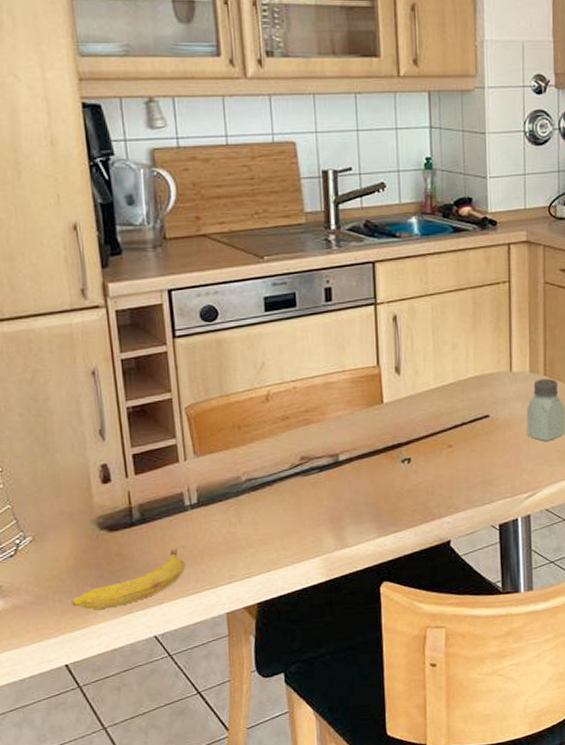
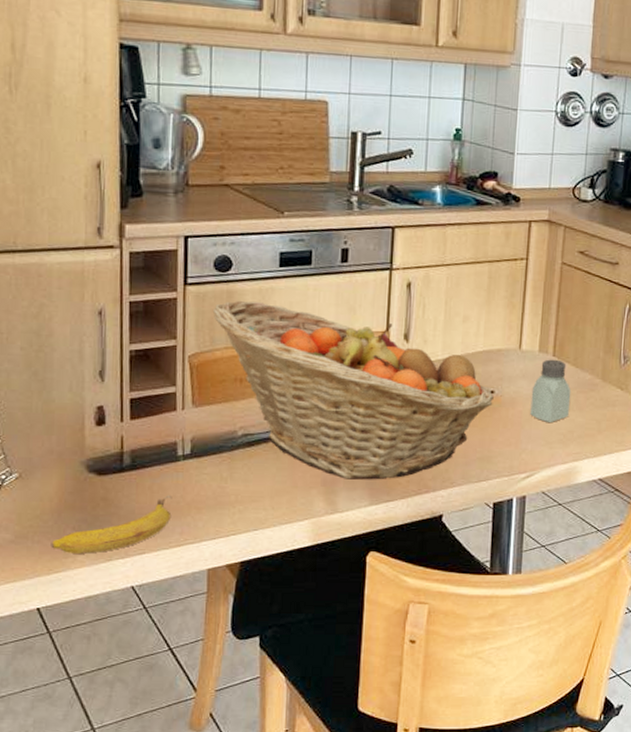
fruit basket: none [205,348,489,514] -> present [213,300,494,480]

